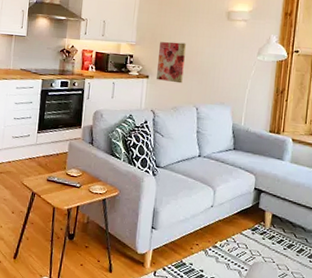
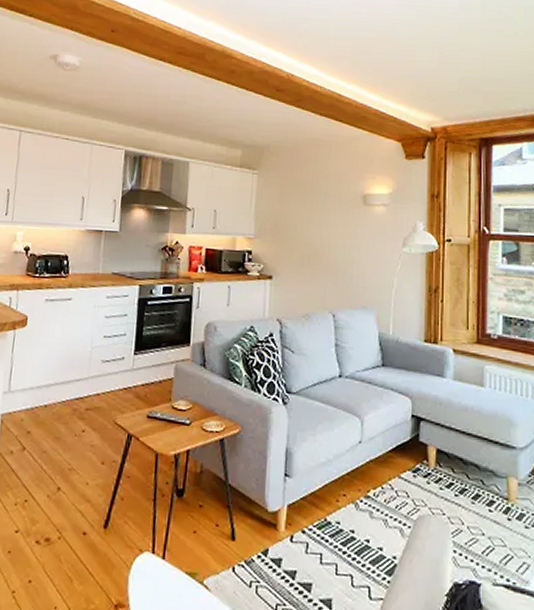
wall art: present [156,41,186,84] -> none [282,233,316,285]

